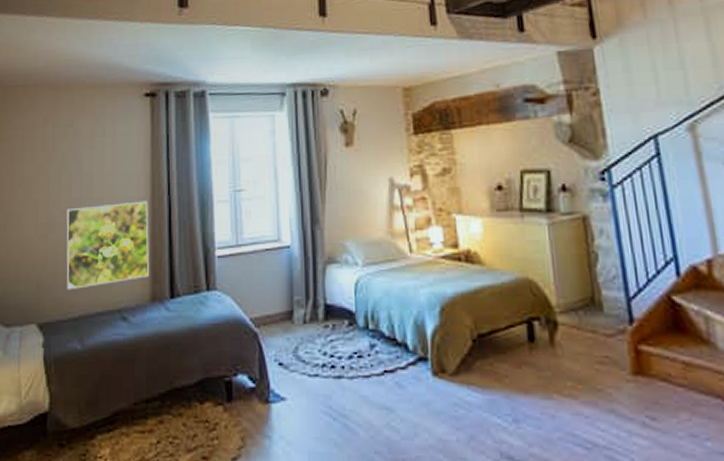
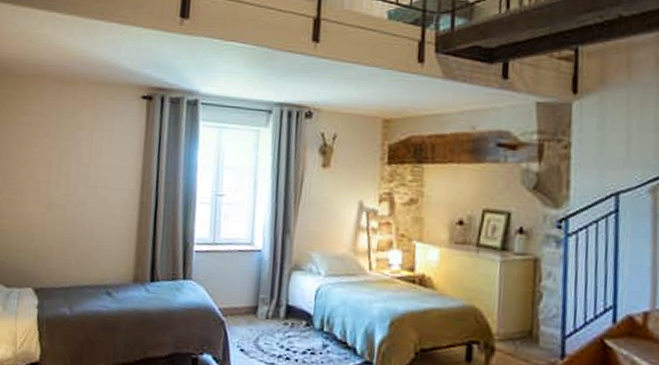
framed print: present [66,201,149,291] -> none [61,192,138,263]

